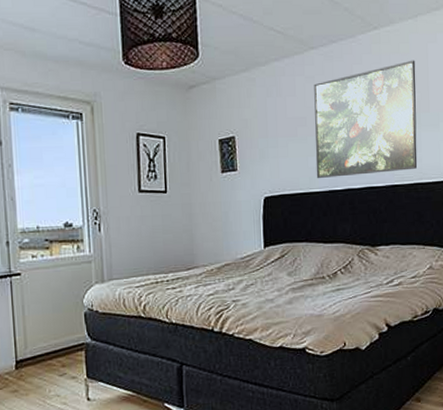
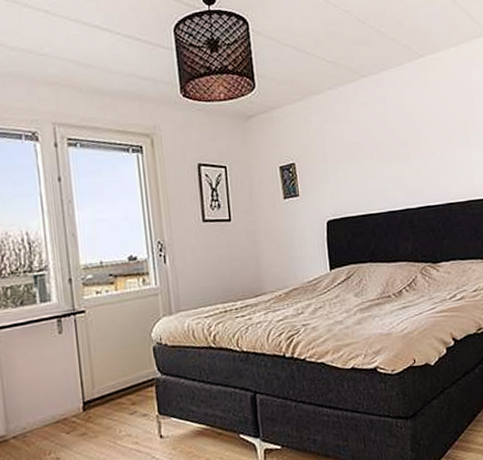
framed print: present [314,60,418,178] -> none [367,85,470,200]

